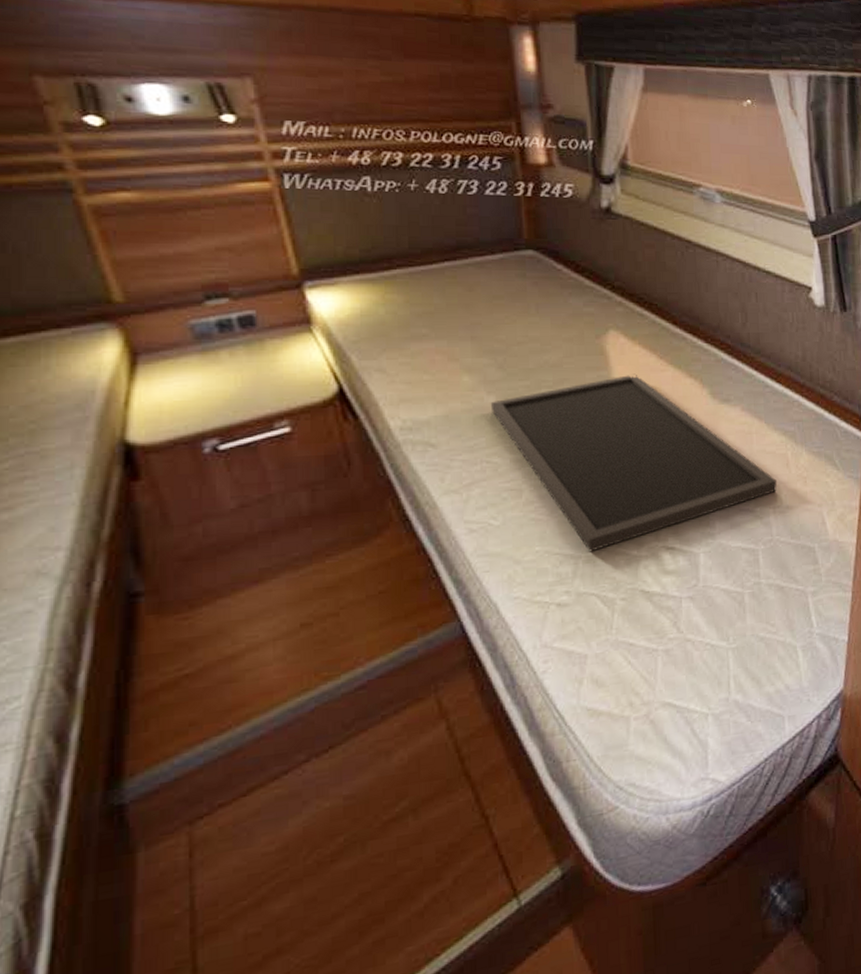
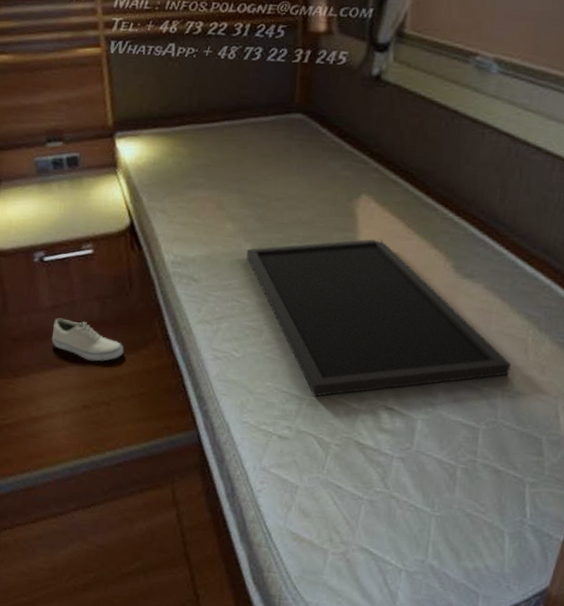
shoe: none [242,518,350,566] -> present [51,318,124,362]

